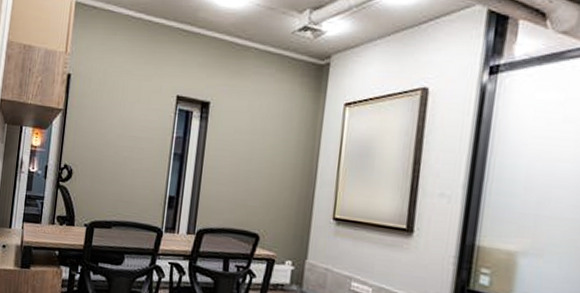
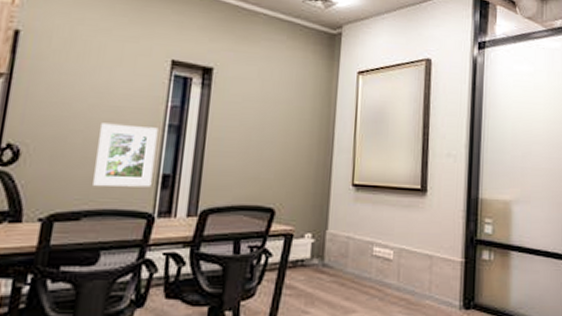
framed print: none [119,150,166,206] -> present [93,123,159,188]

